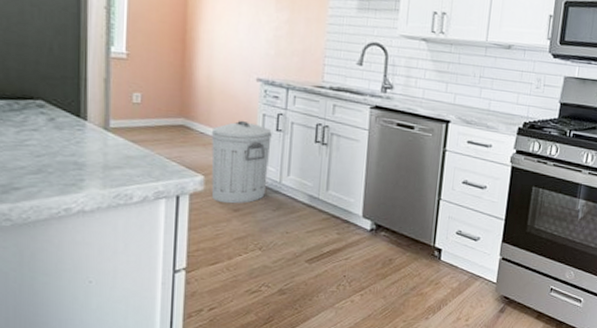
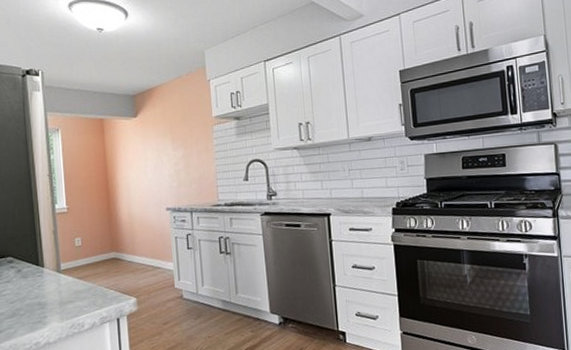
trash can: present [211,120,272,204] -> none [137,245,186,319]

